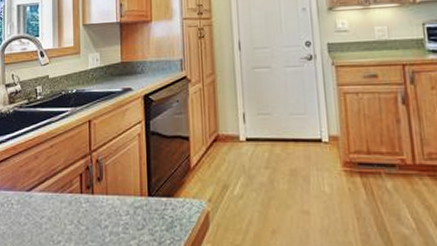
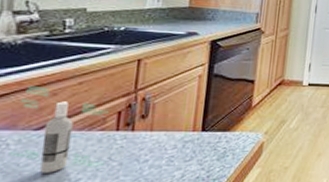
bottle: none [14,150,76,233] -> present [9,86,109,173]

